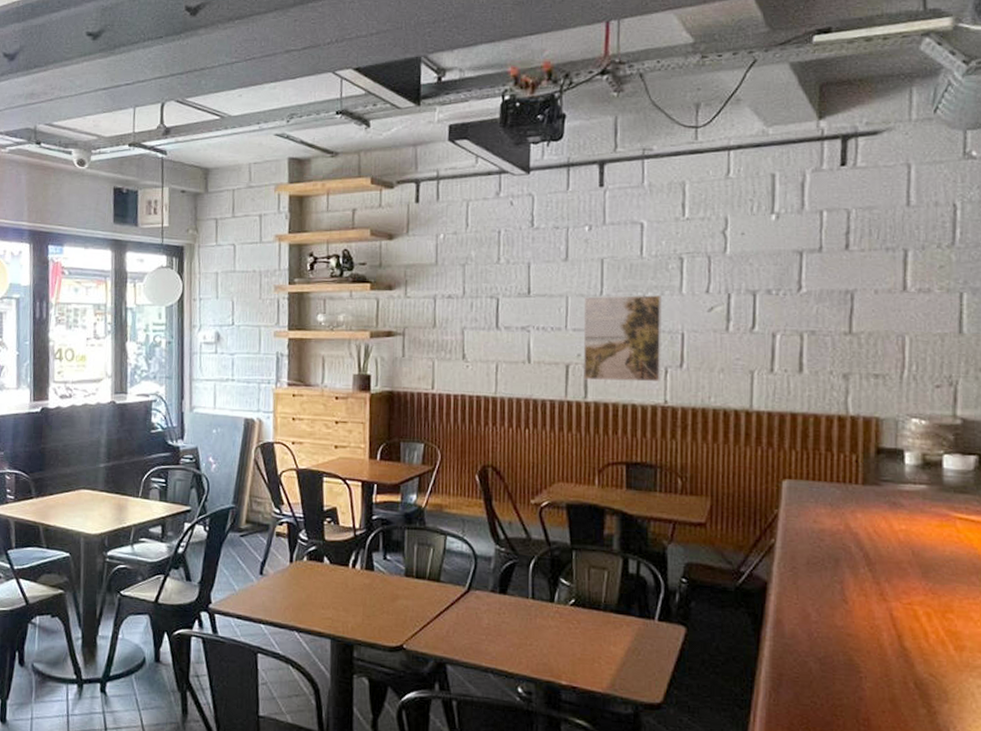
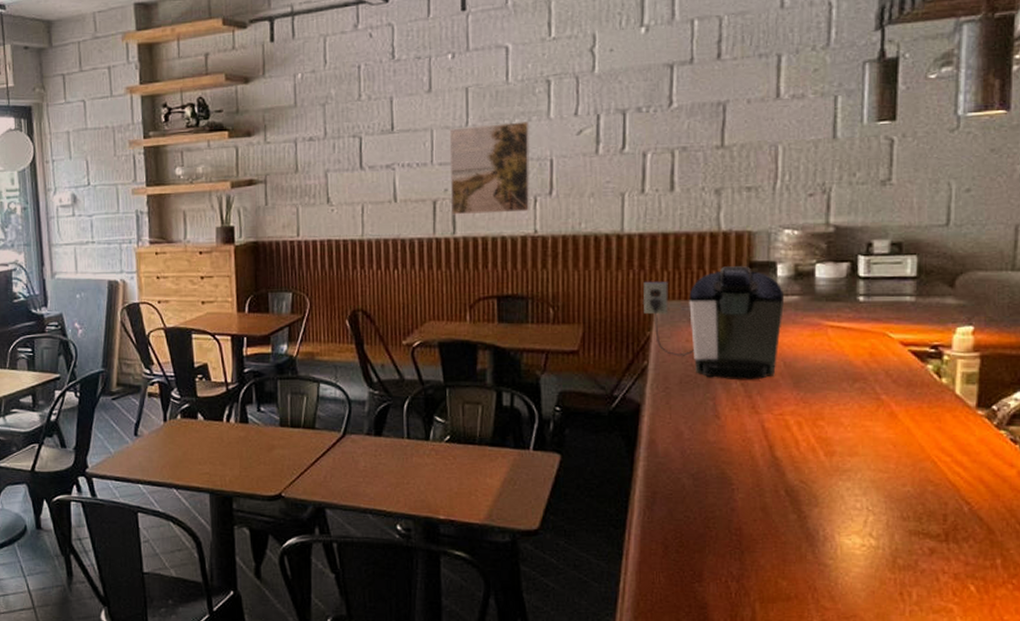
coffee maker: none [772,450,913,567] -> present [643,266,785,380]

